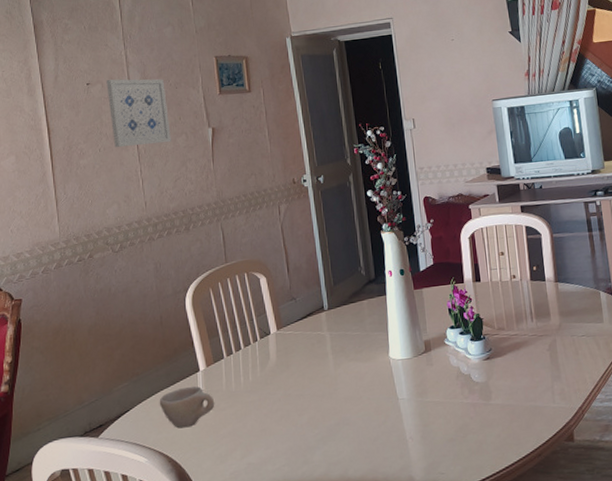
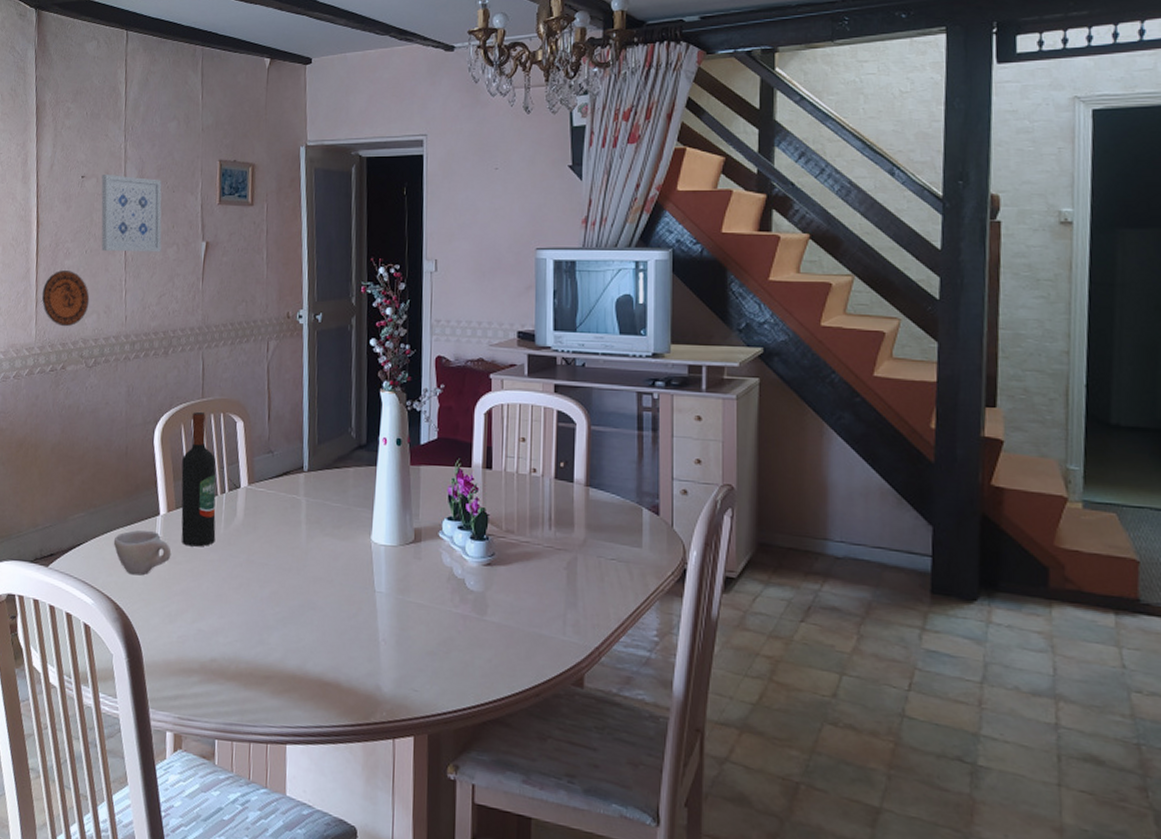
decorative plate: none [61,169,109,220] -> present [42,270,90,327]
wine bottle: none [214,275,254,393] -> present [181,412,216,547]

